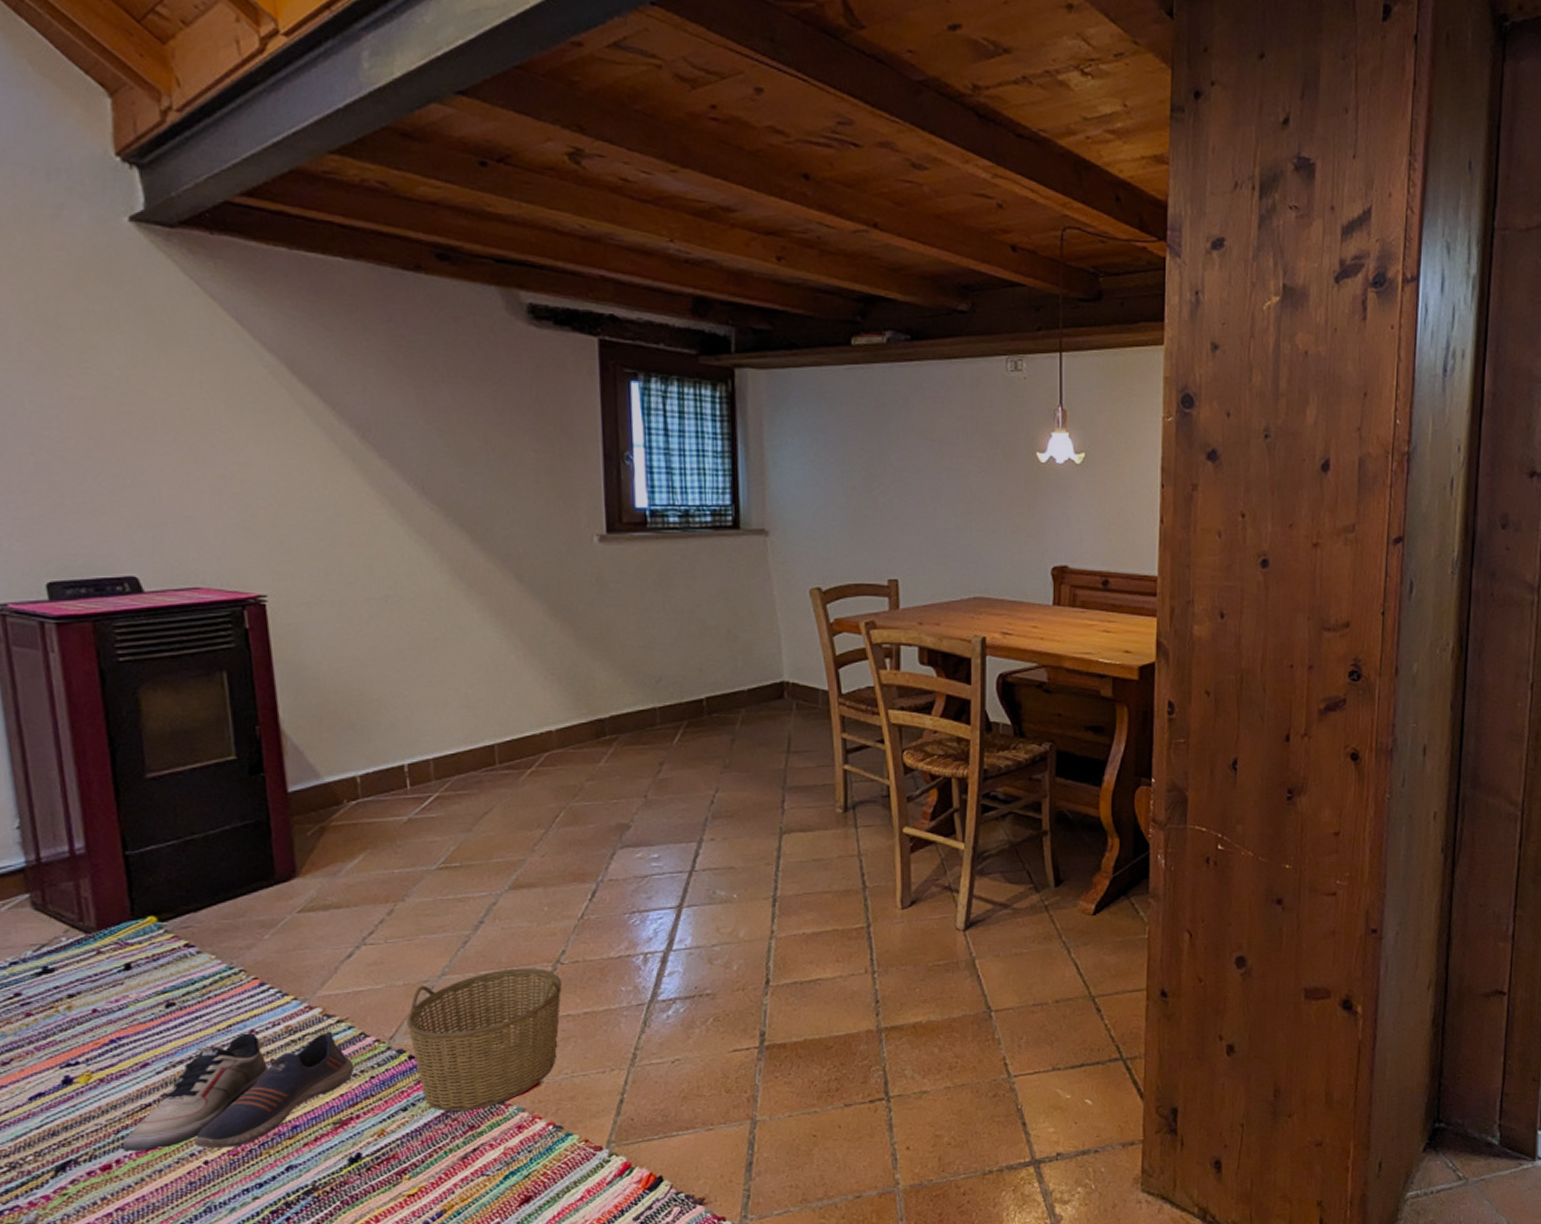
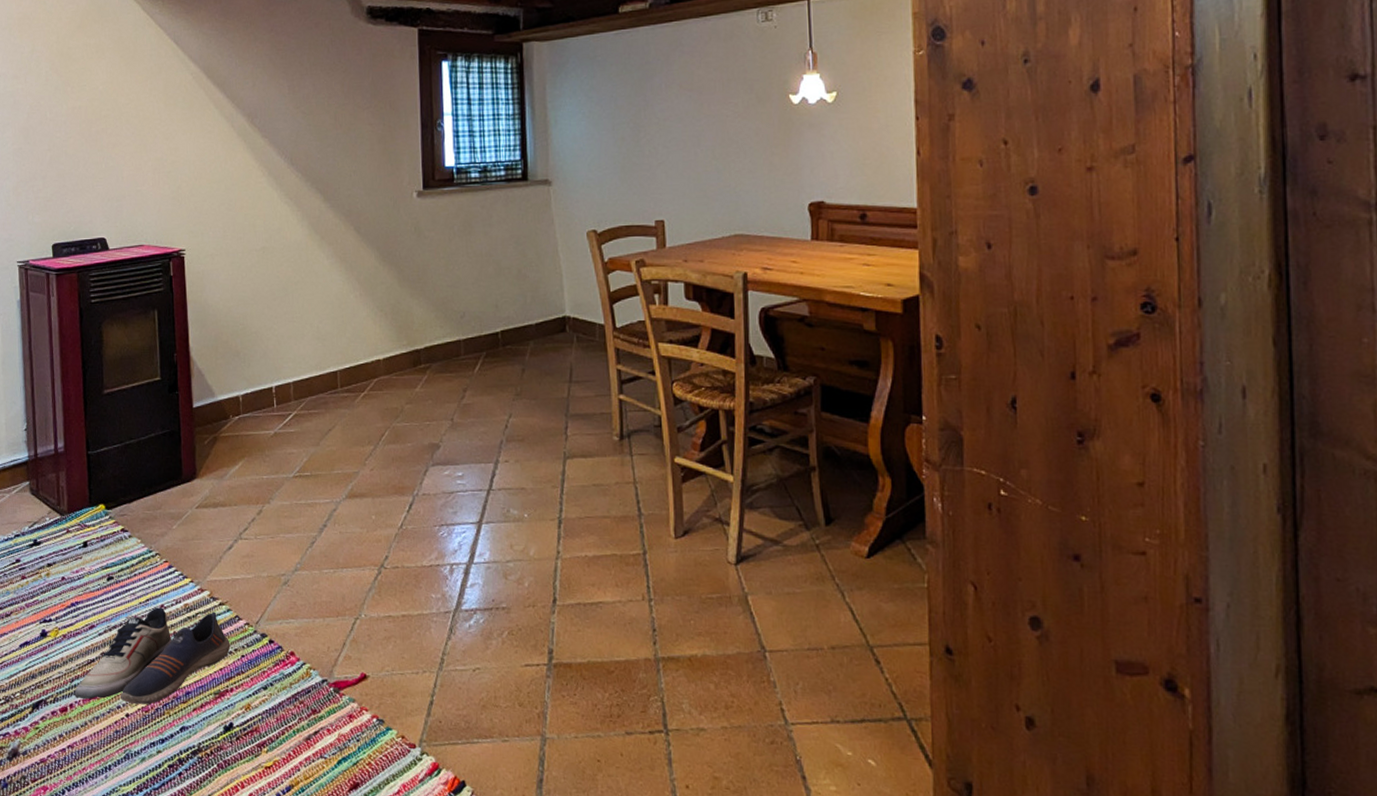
basket: present [406,967,563,1112] -> none [268,569,385,696]

